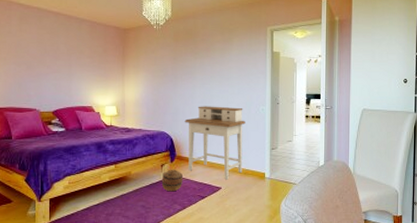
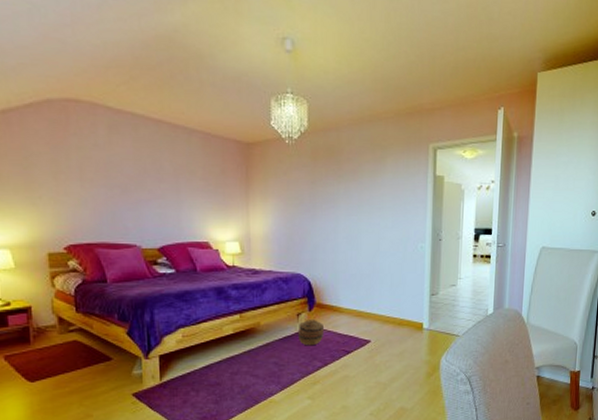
desk: present [184,106,245,180] -> none [325,242,400,331]

